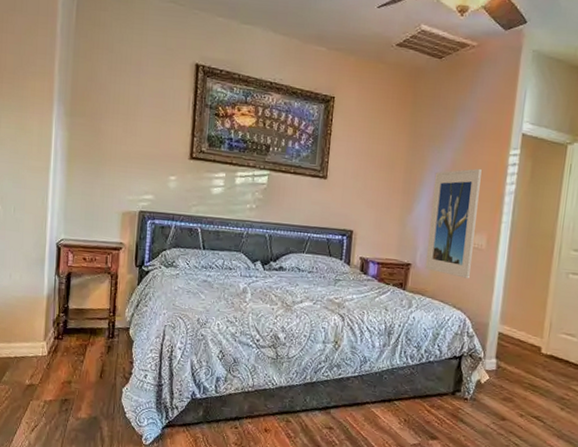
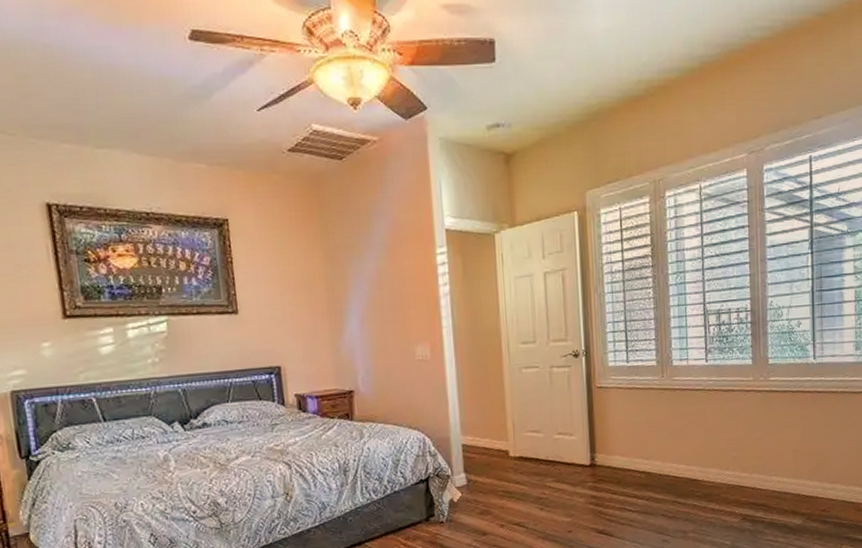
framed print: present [425,168,482,279] -> none [360,273,420,395]

